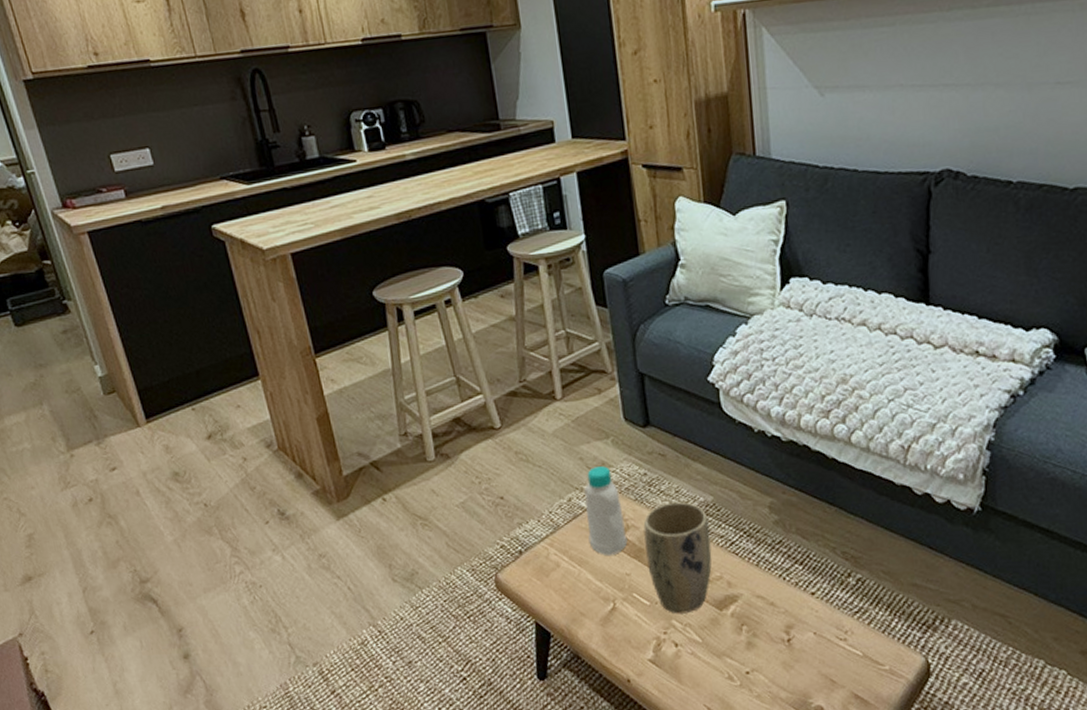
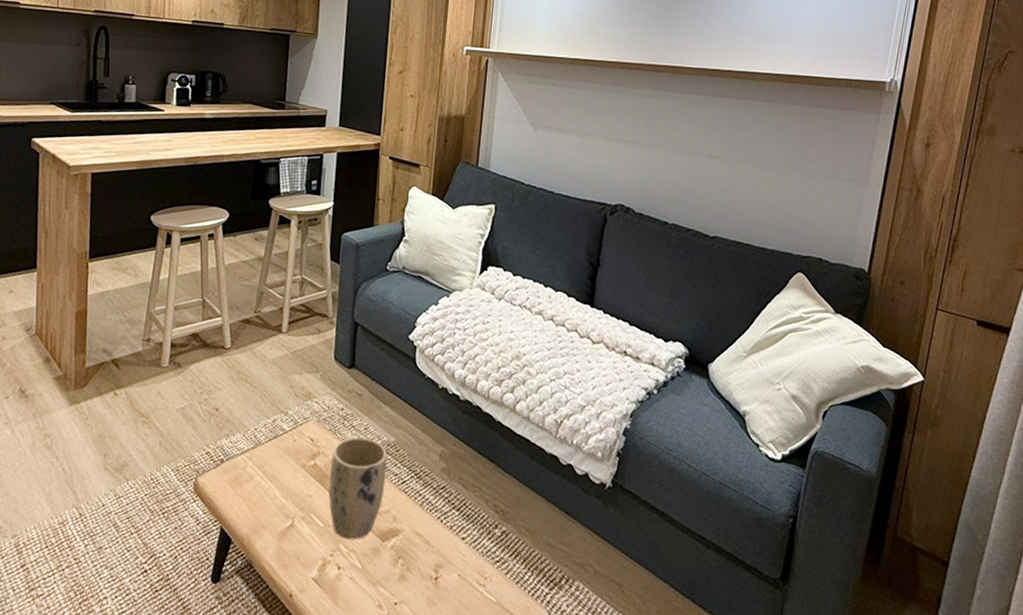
bottle: present [584,466,628,555] -> none [283,395,318,476]

